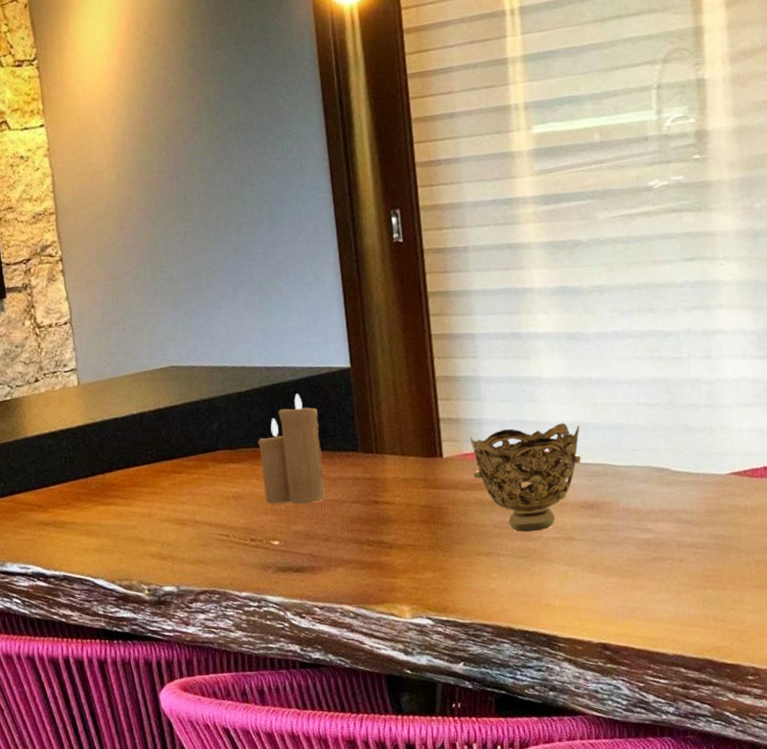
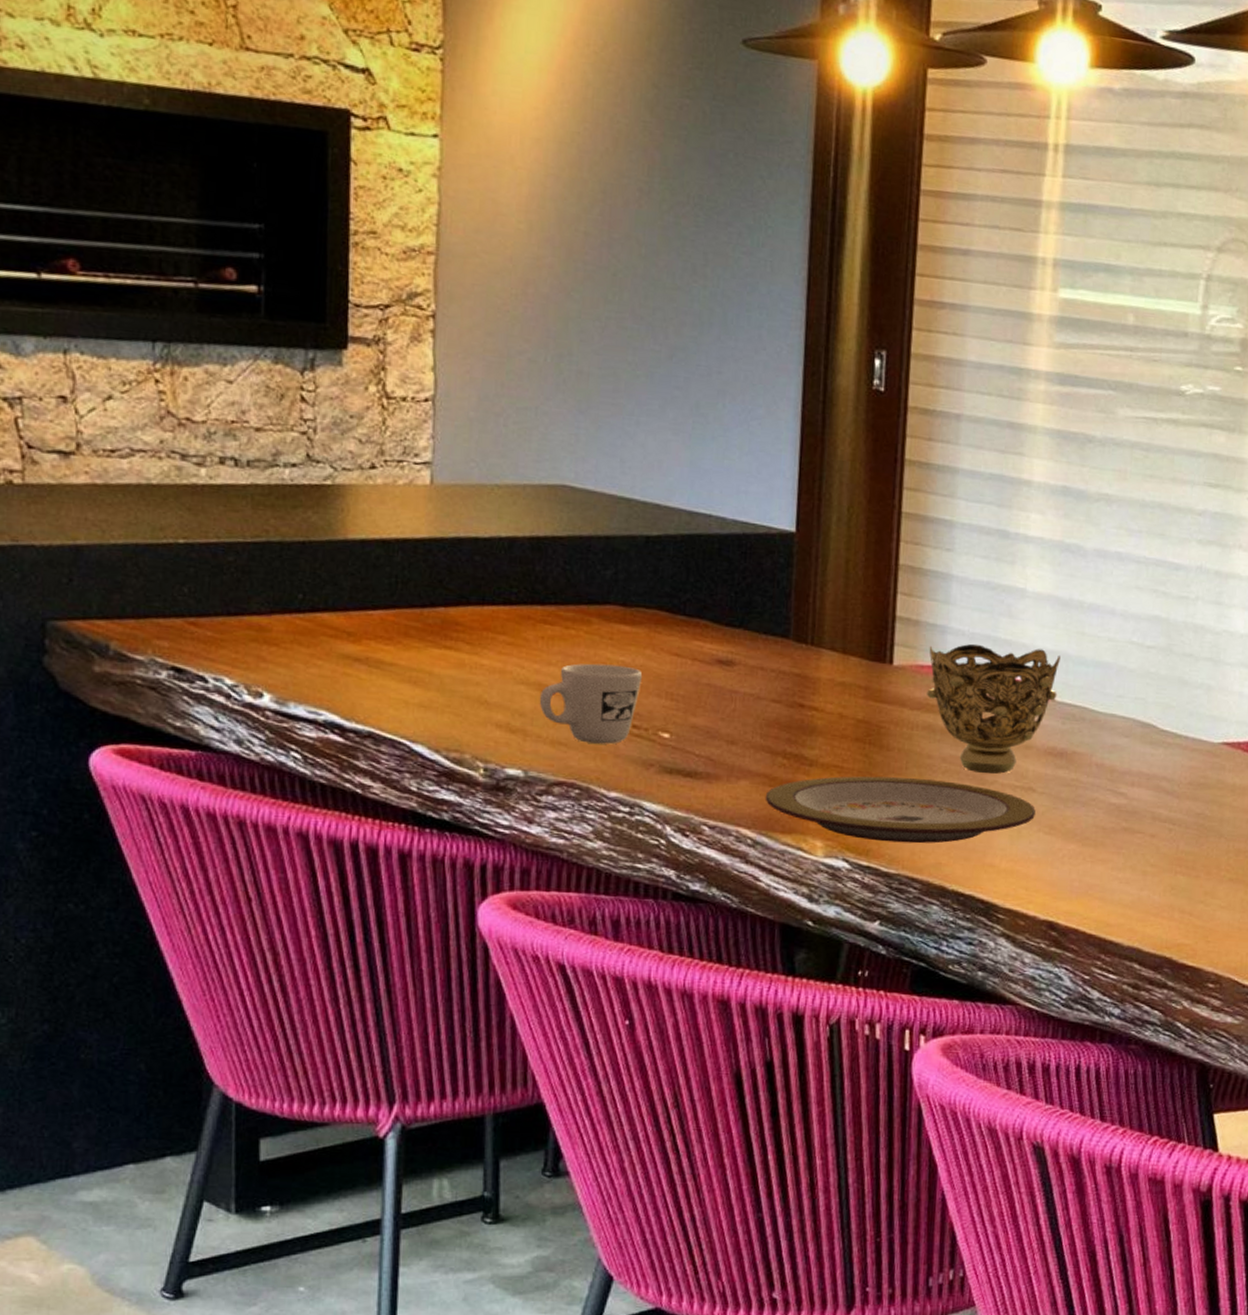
mug: none [179,495,252,559] -> present [539,663,642,745]
candle: present [258,393,325,505] -> none [660,551,745,693]
plate: none [358,542,579,600] -> present [765,776,1037,844]

